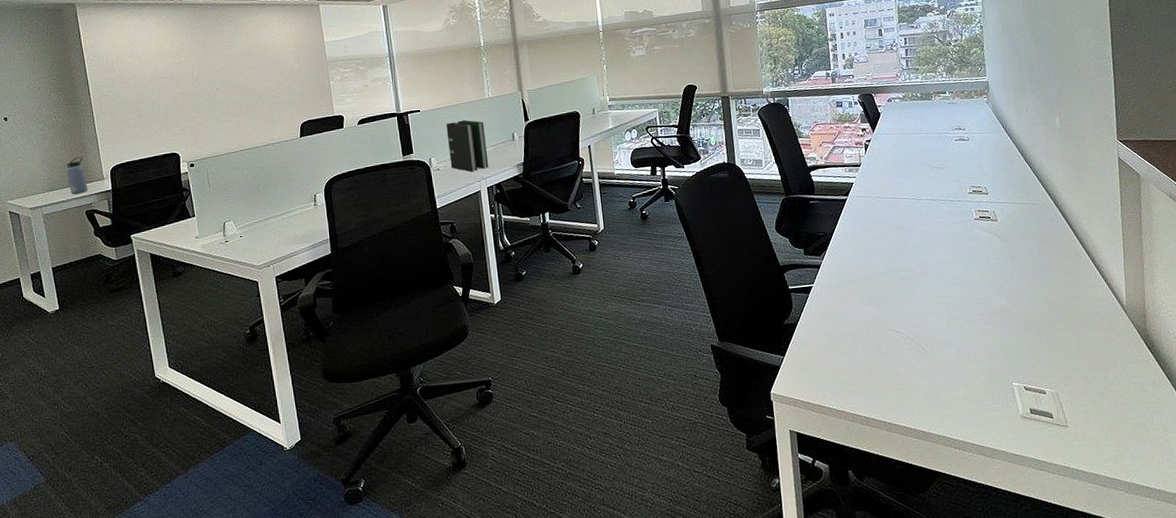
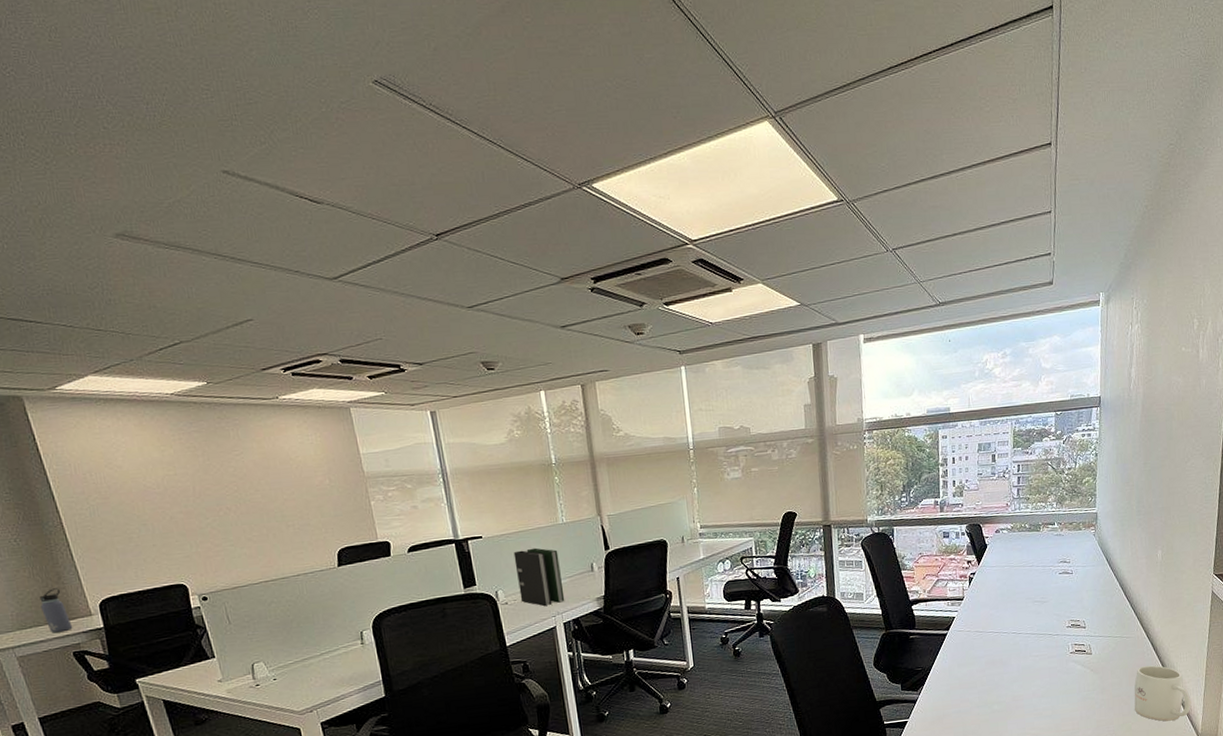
mug: none [1046,233,1111,292] -> present [1134,665,1191,722]

